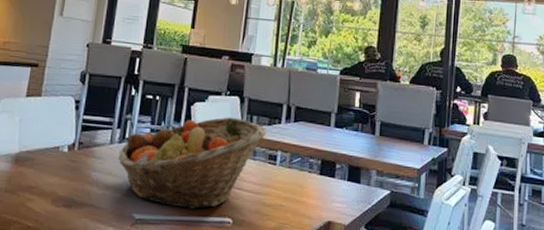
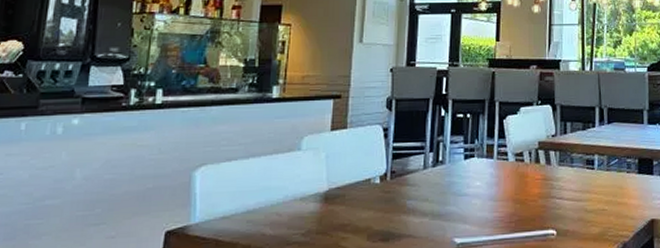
fruit basket: present [118,117,267,209] -> none [433,126,582,226]

